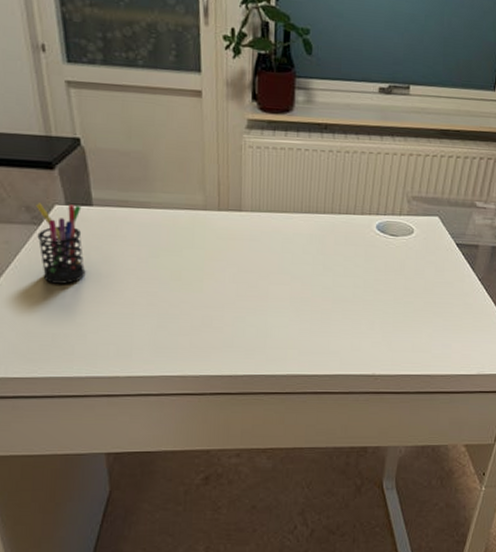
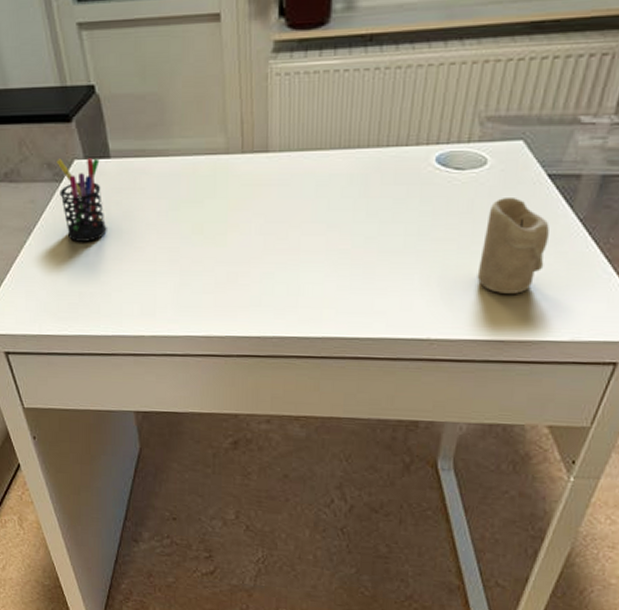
candle: none [409,259,459,337] -> present [477,196,549,294]

